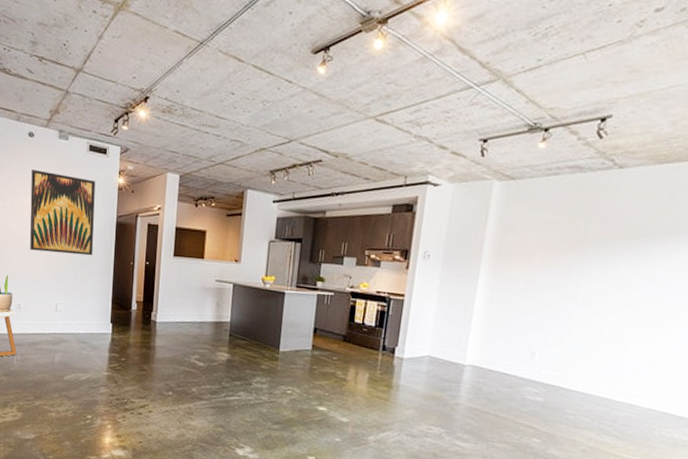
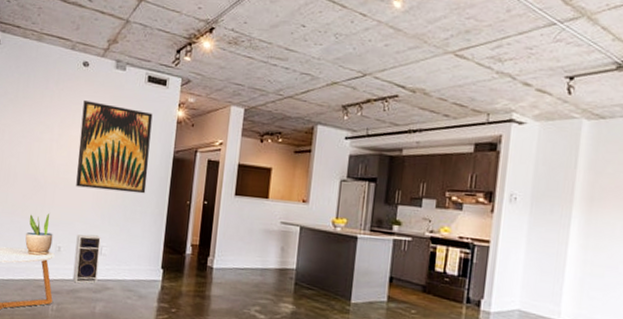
speaker: none [33,293,56,337] -> present [72,234,101,283]

